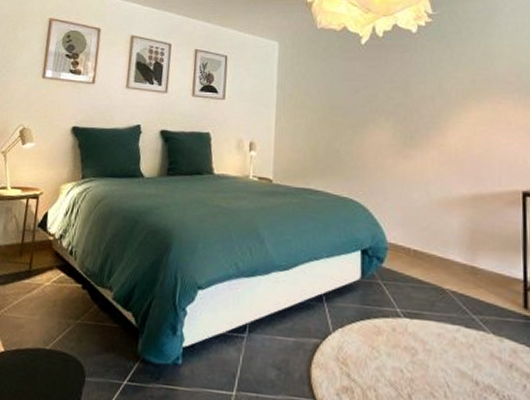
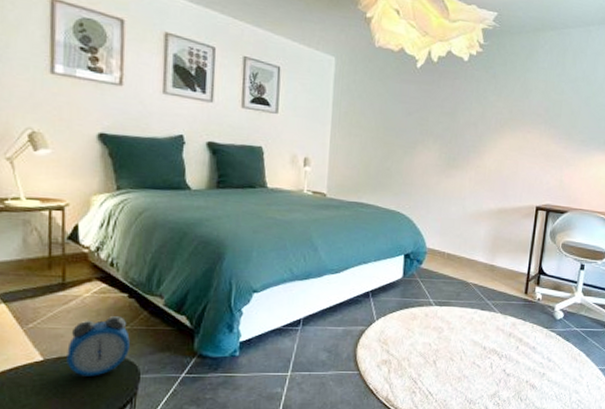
alarm clock: none [23,308,80,377] -> present [66,316,130,379]

